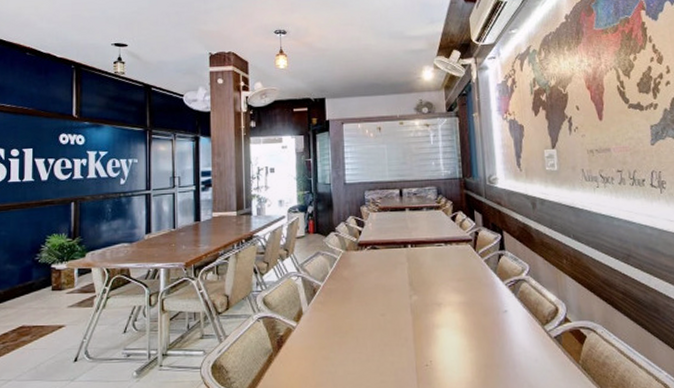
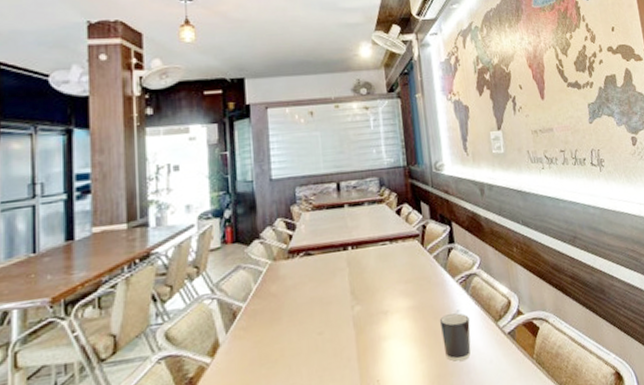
mug: none [488,313,518,355] -> present [439,313,471,361]

